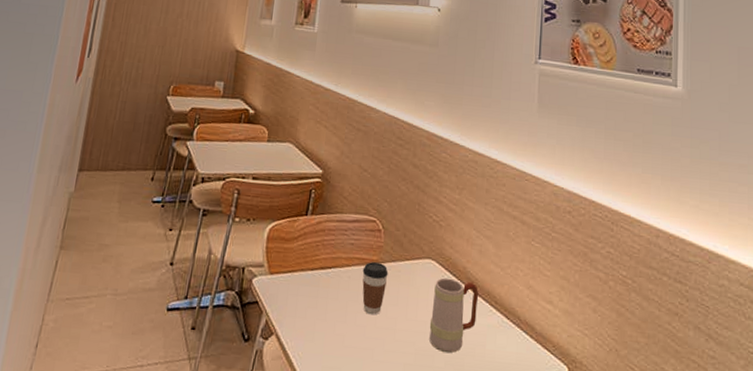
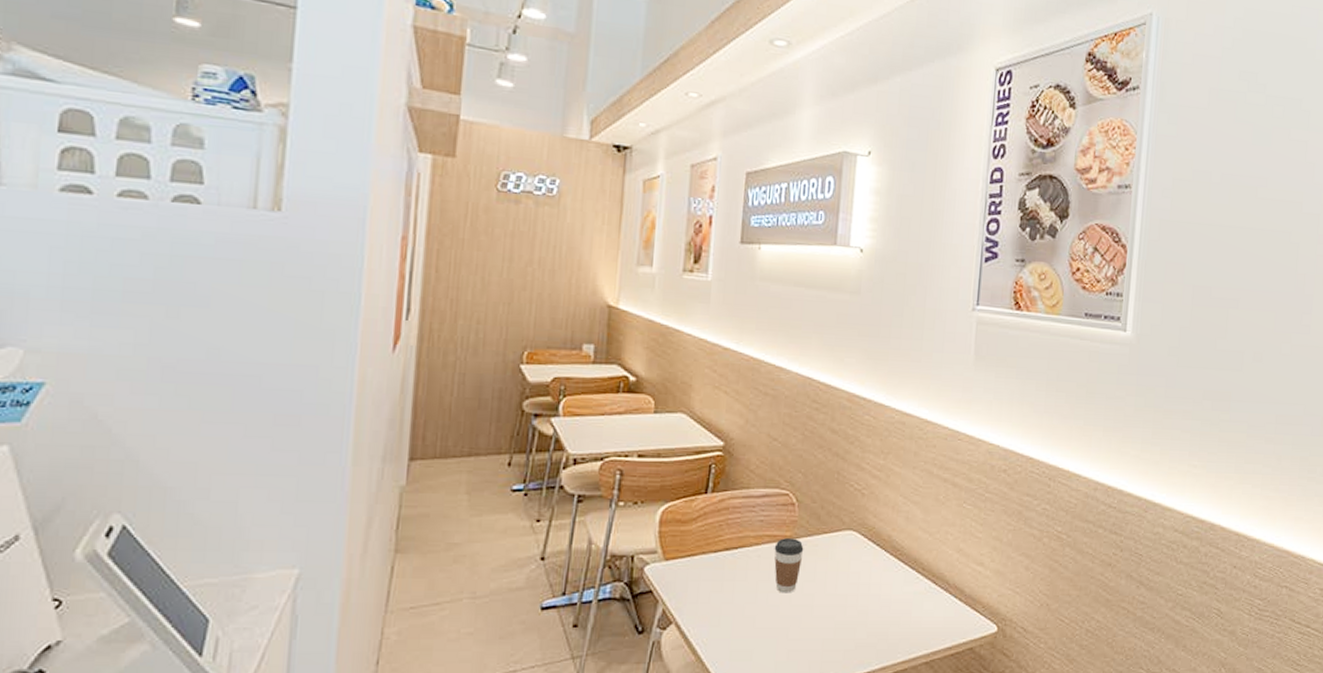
mug: present [429,277,479,353] -> none [850,548,905,623]

